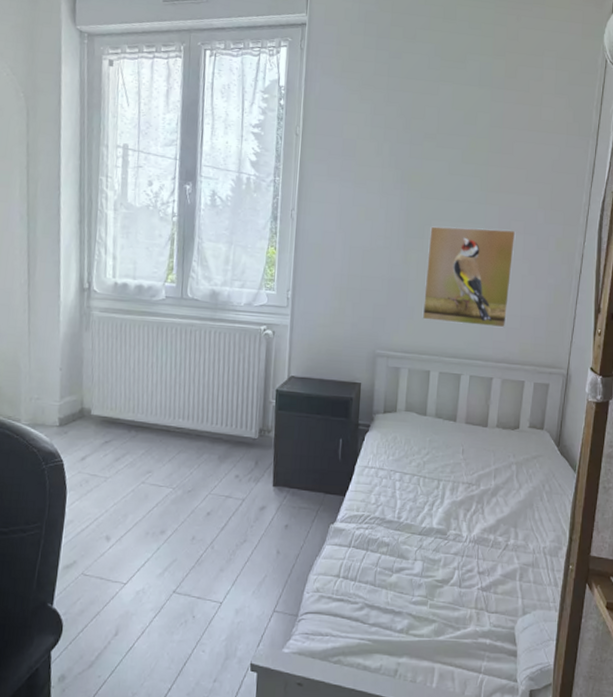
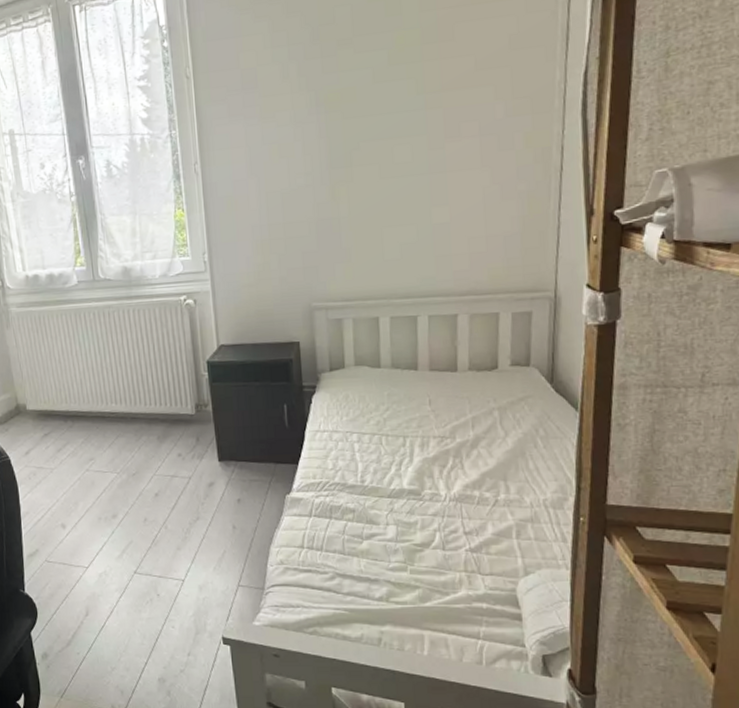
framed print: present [422,226,516,328] -> none [358,134,469,260]

